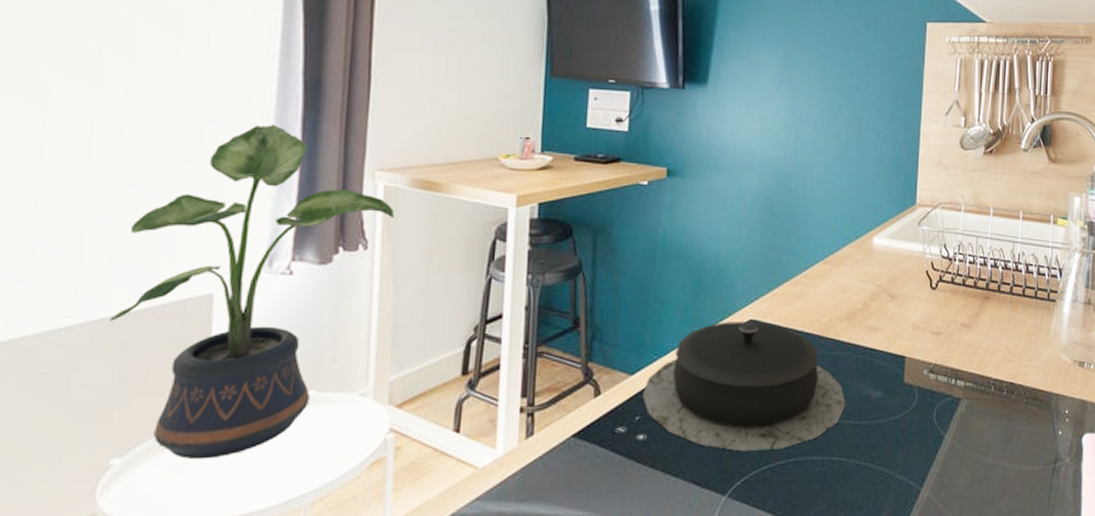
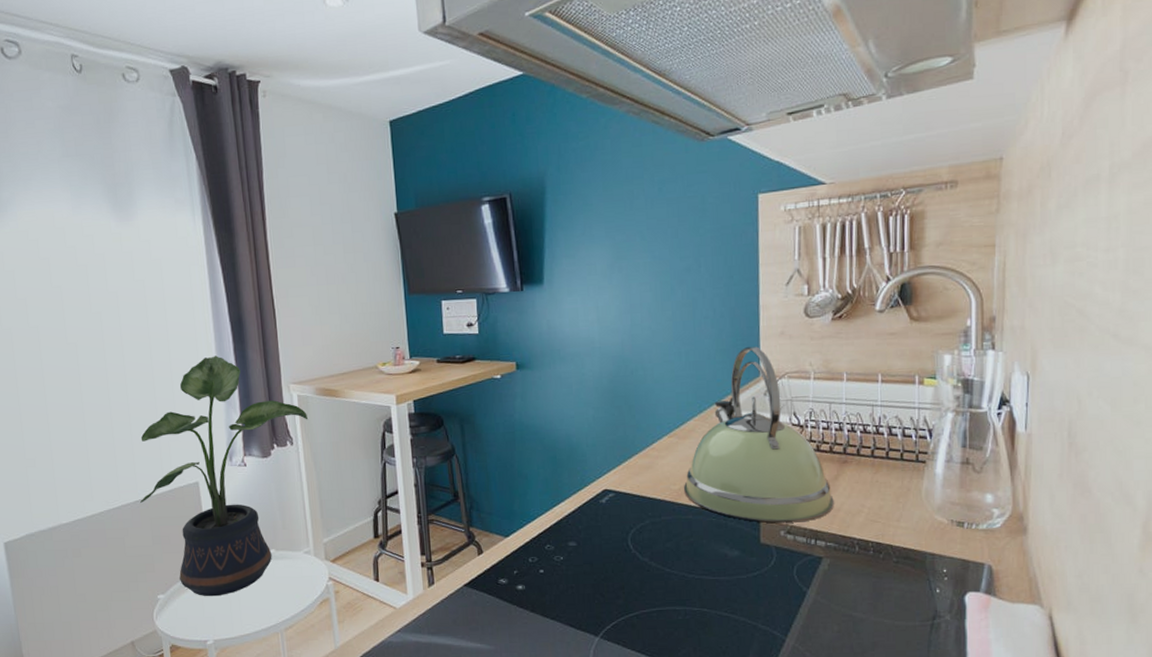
cooking pot: present [641,321,846,452] -> none [517,490,703,601]
kettle: none [833,174,975,362] -> present [684,346,834,524]

